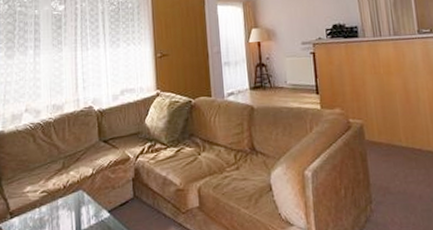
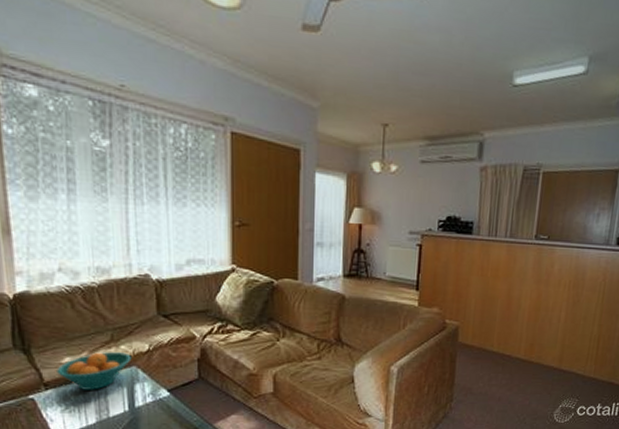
fruit bowl: none [20,178,79,216] -> present [57,352,132,390]

